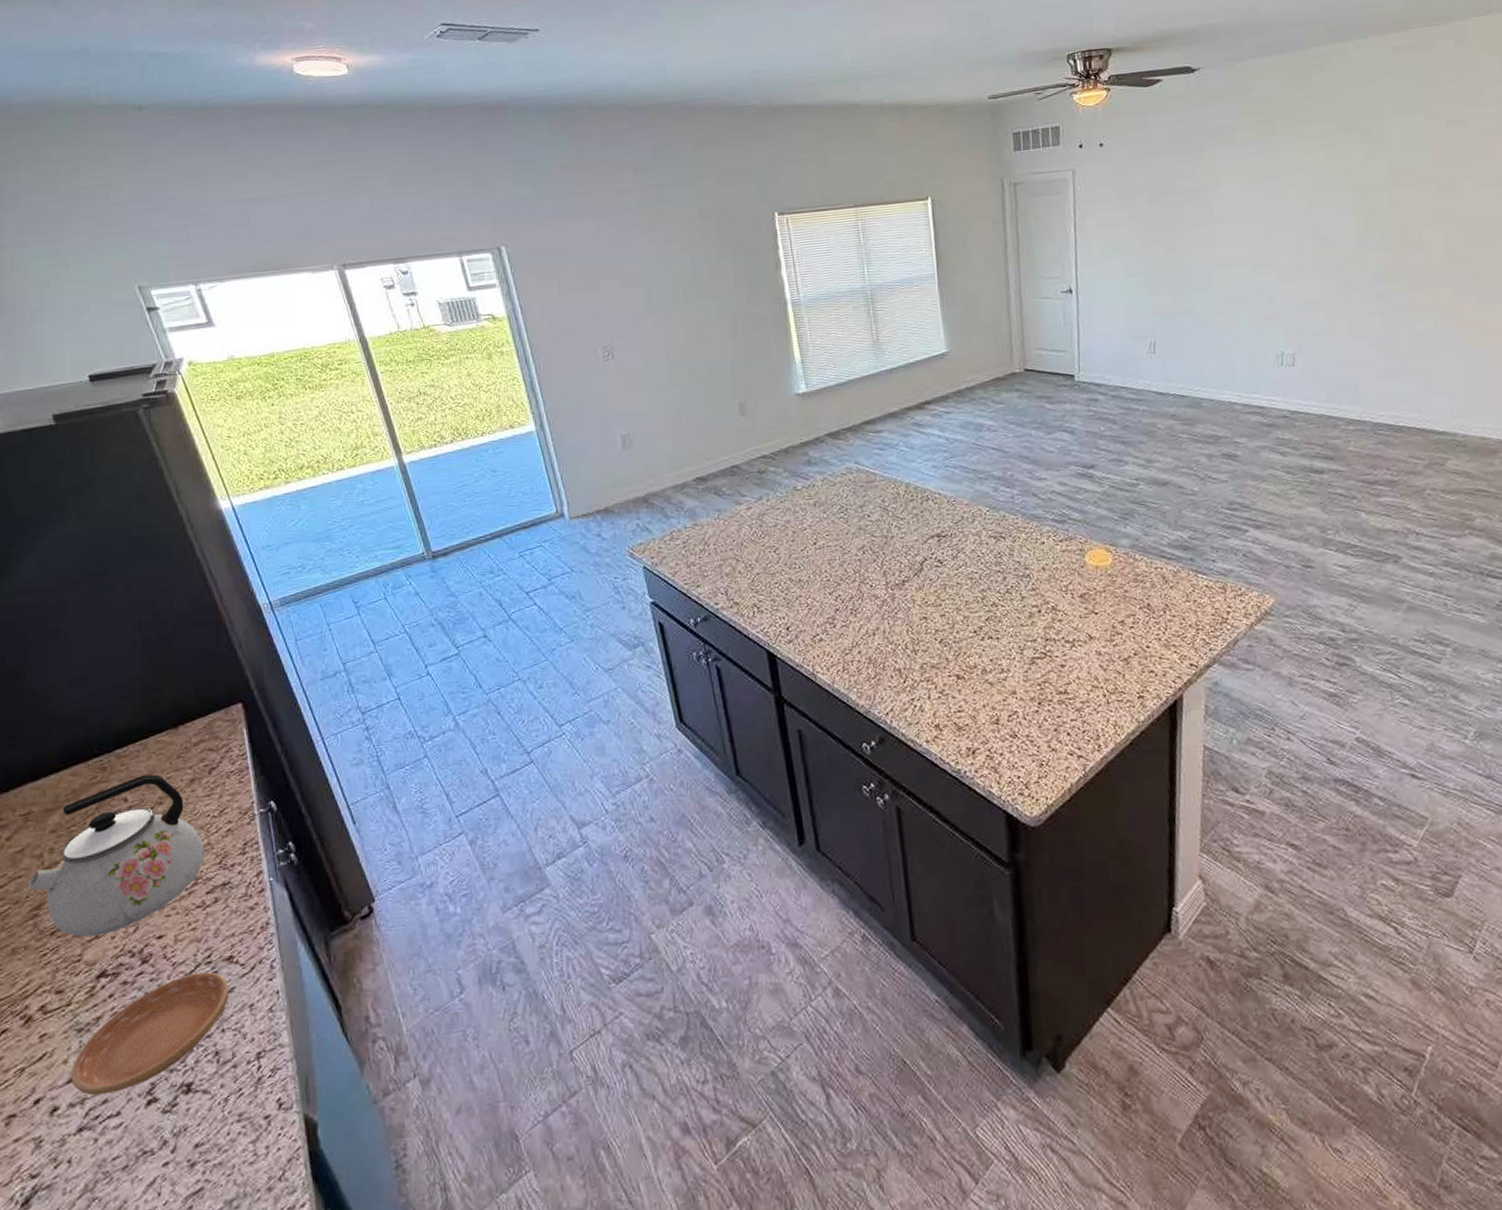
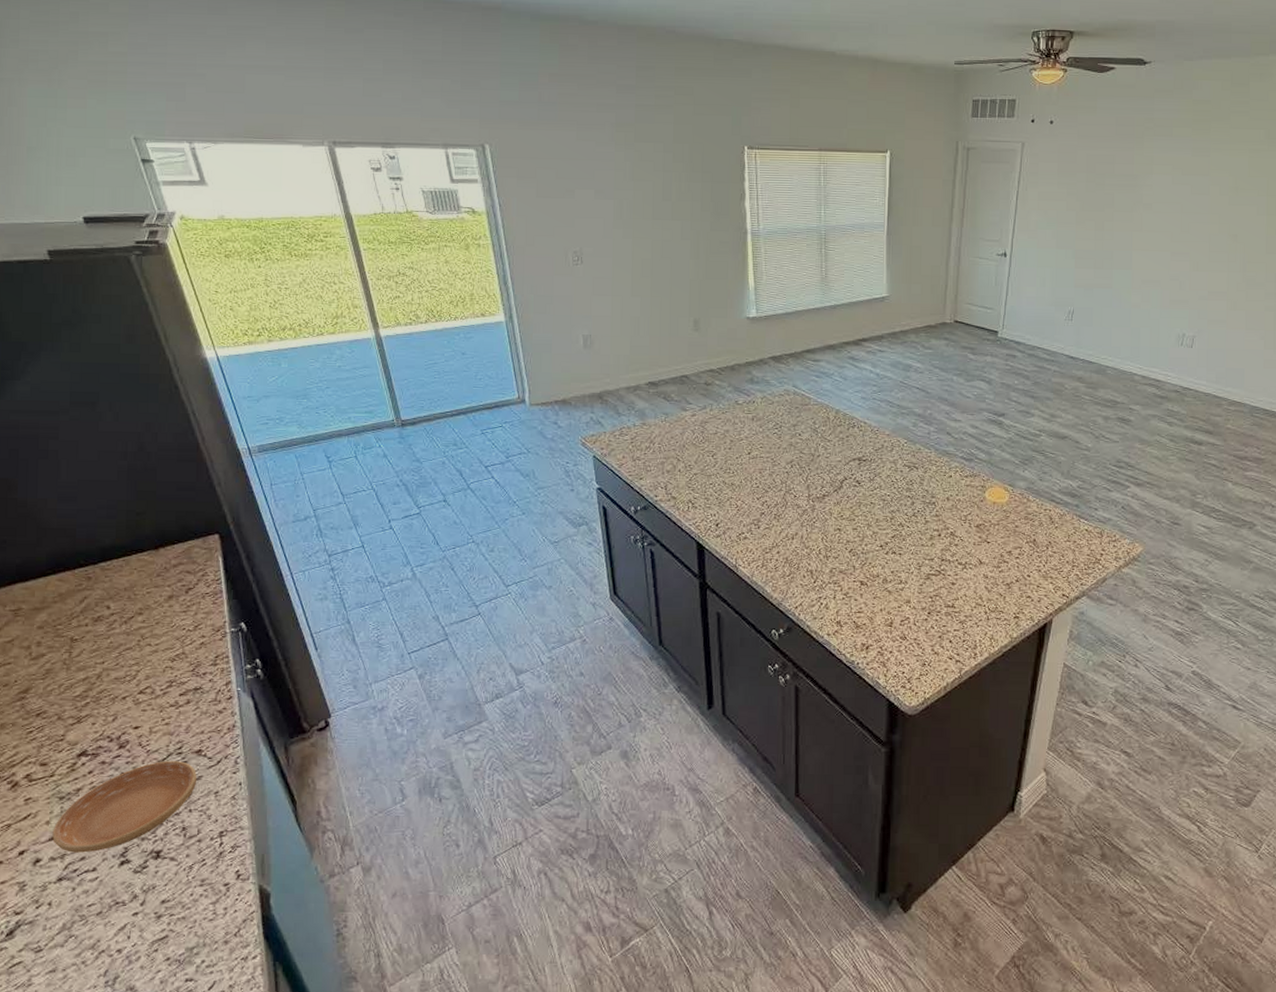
kettle: present [28,774,205,937] -> none [17,588,180,721]

